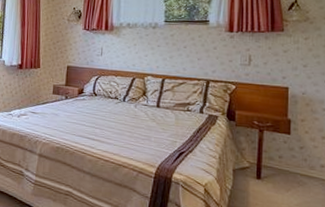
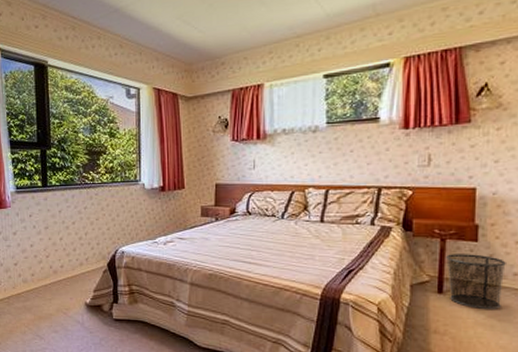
waste bin: none [263,144,314,198] -> present [445,254,506,310]

